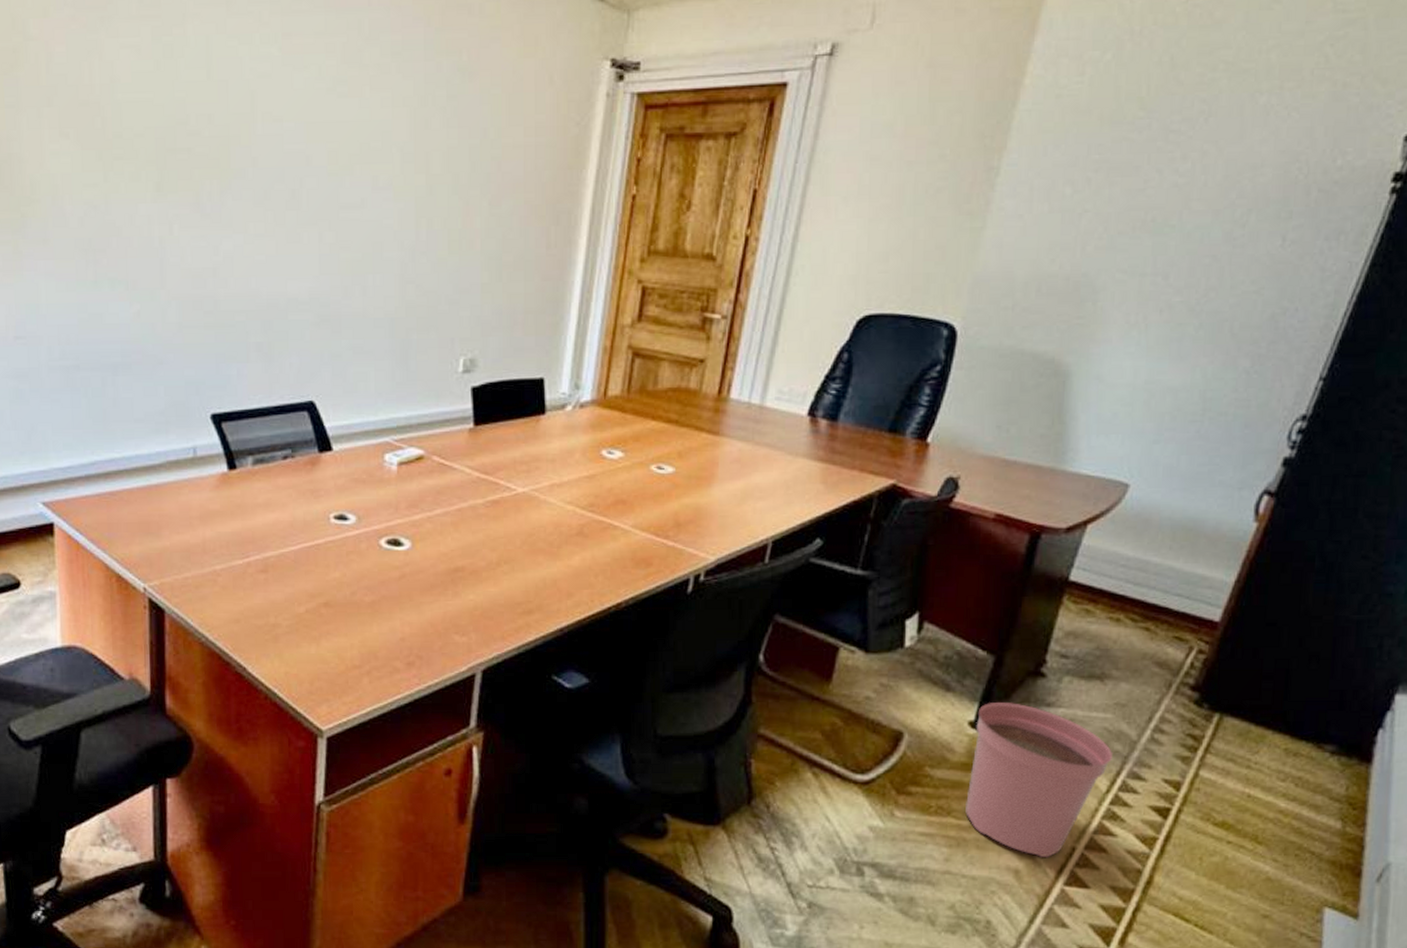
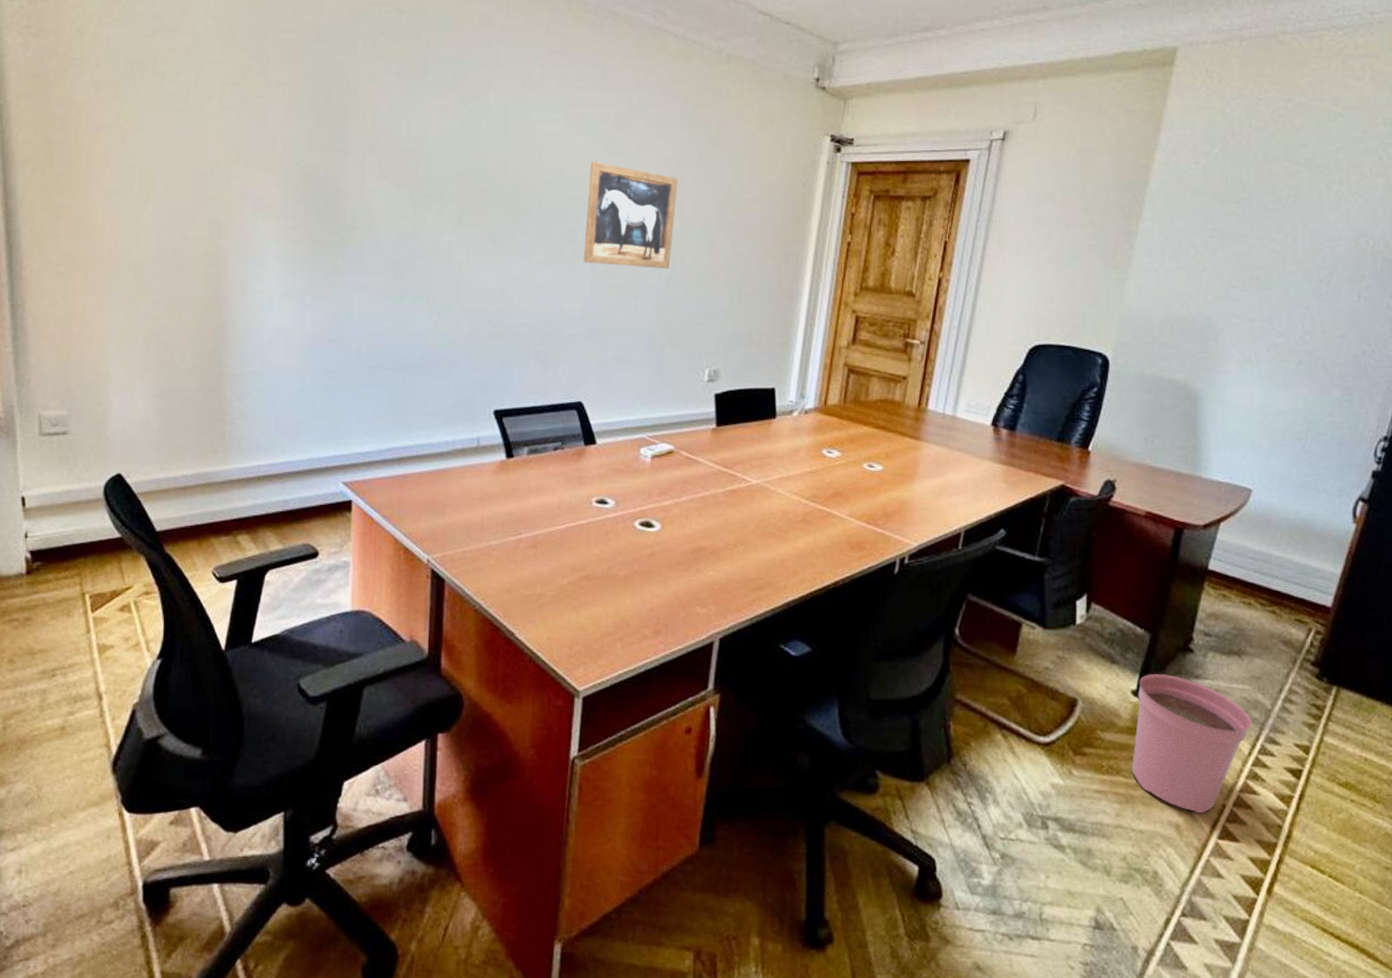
wall art: none [309,106,422,237] -> present [583,162,678,269]

